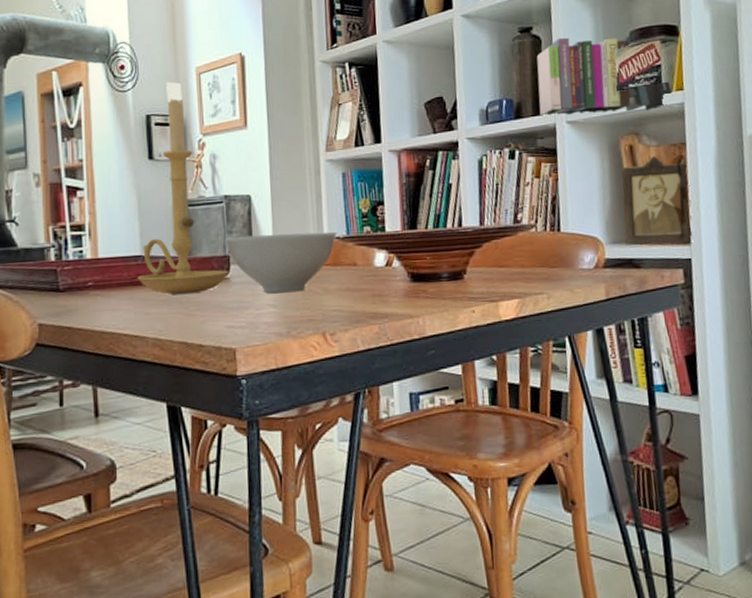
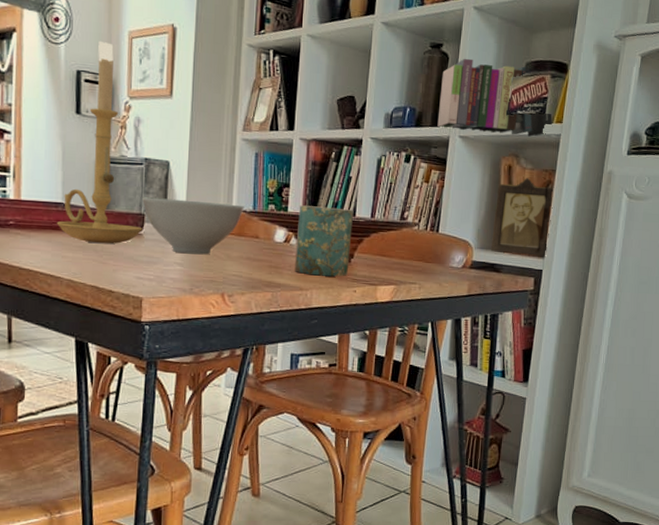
mug: none [397,220,463,300] -> present [295,205,354,277]

